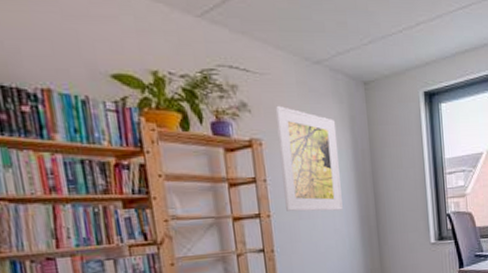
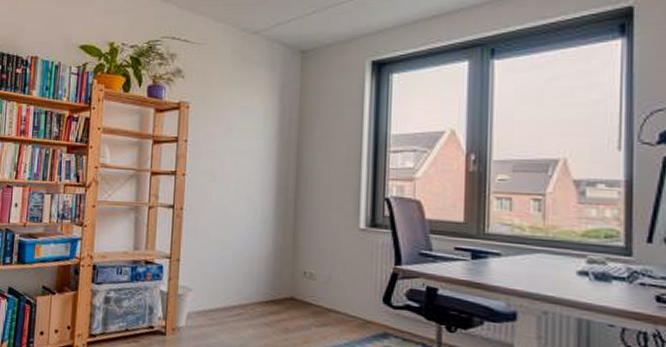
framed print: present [275,105,343,212] -> none [201,72,265,178]

